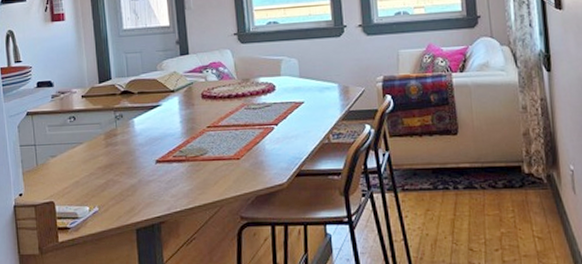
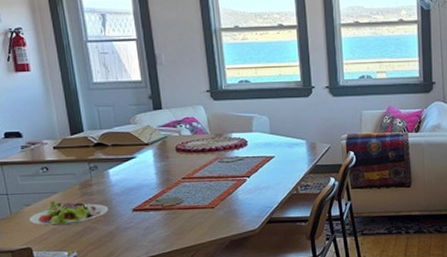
salad plate: none [54,151,131,179] -> present [29,200,108,226]

